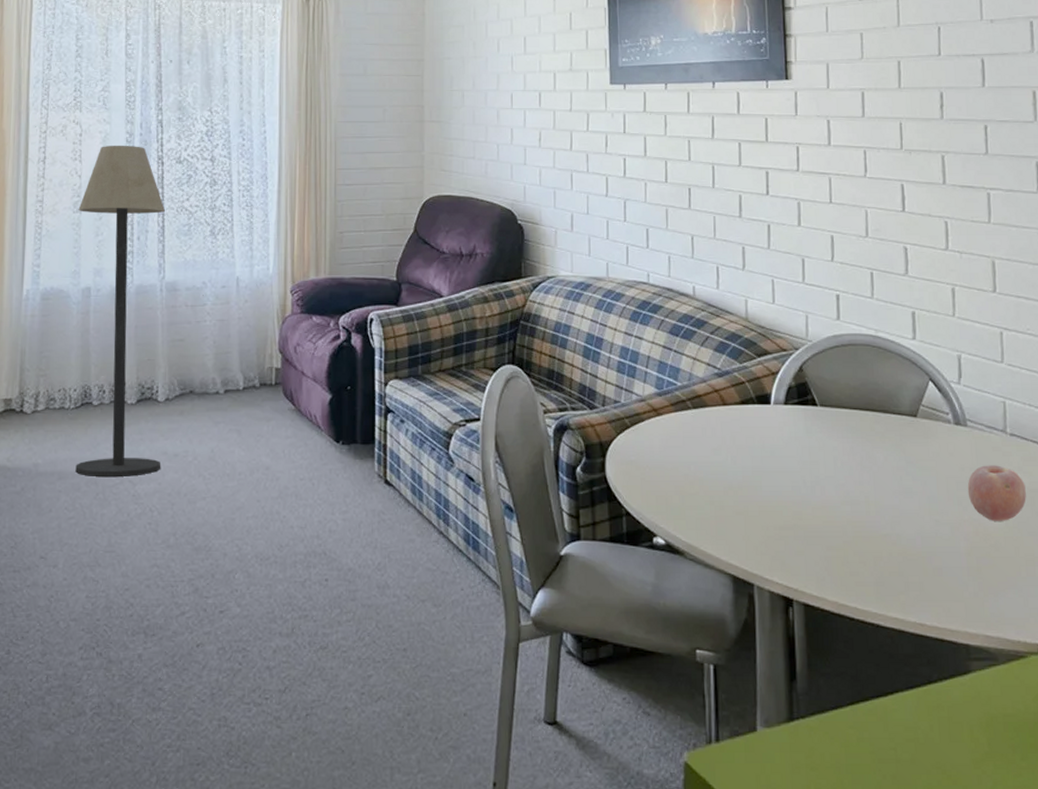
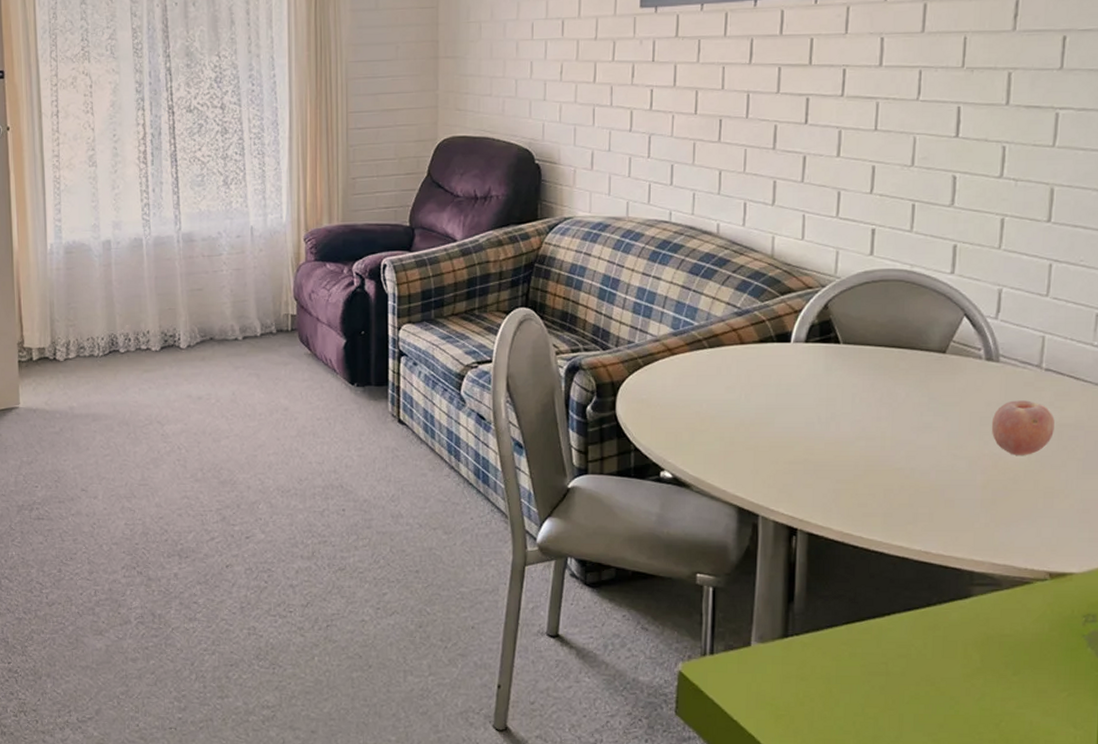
floor lamp: present [75,145,165,476] -> none [94,95,187,418]

